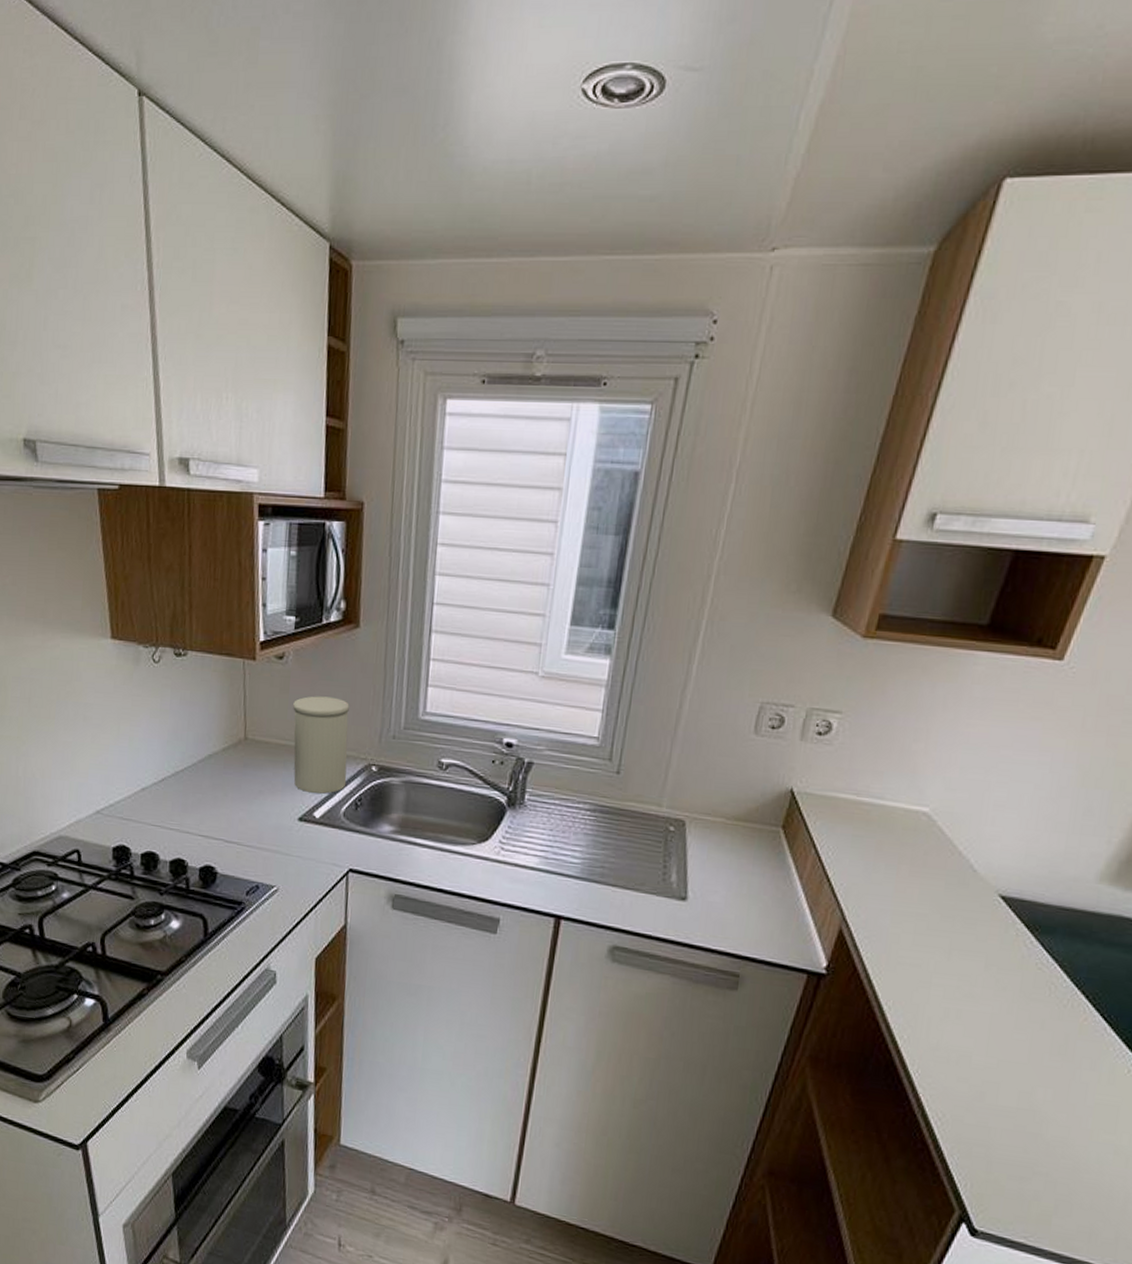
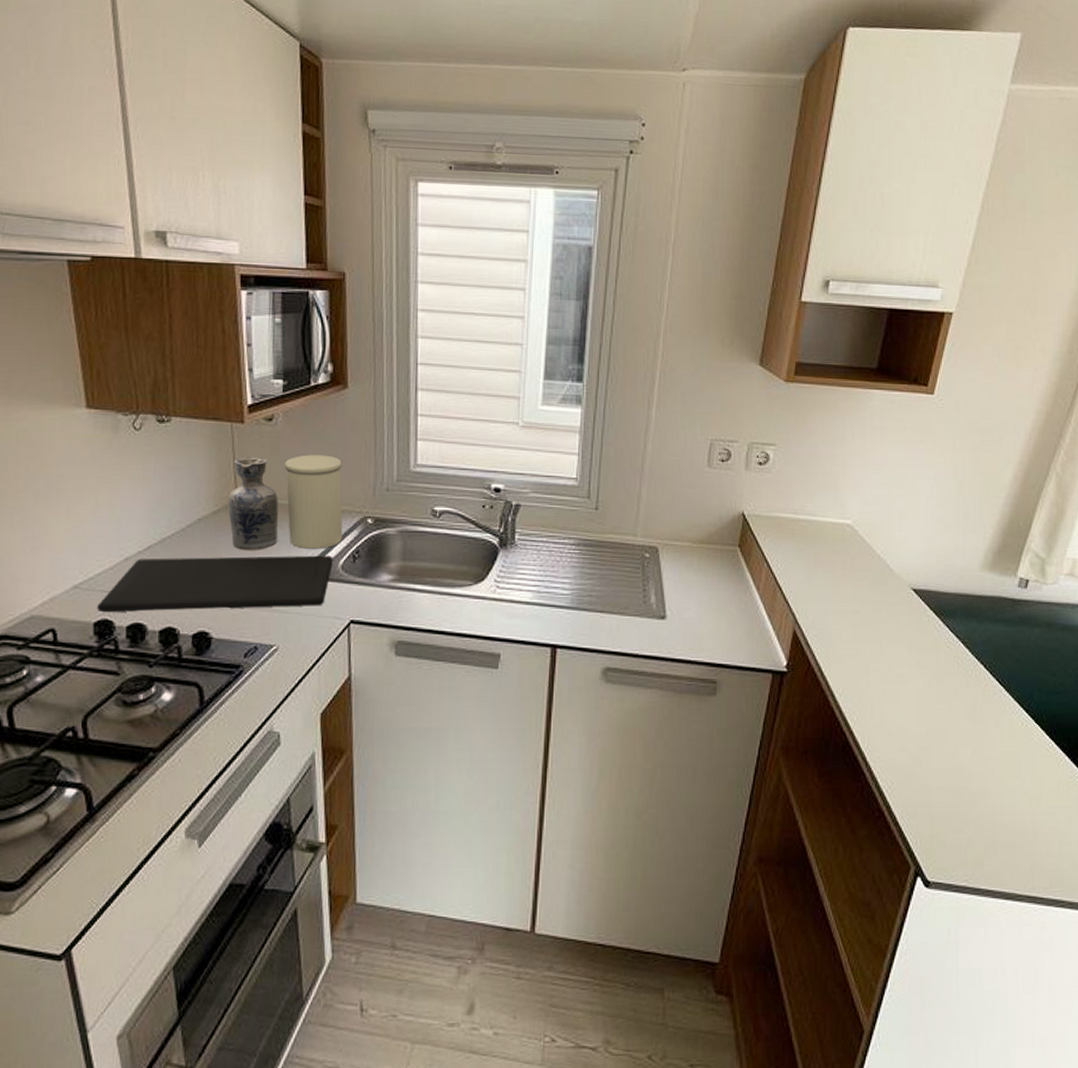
cutting board: none [116,790,336,851] -> present [97,555,333,613]
ceramic jug: none [236,695,286,792] -> present [227,457,279,552]

